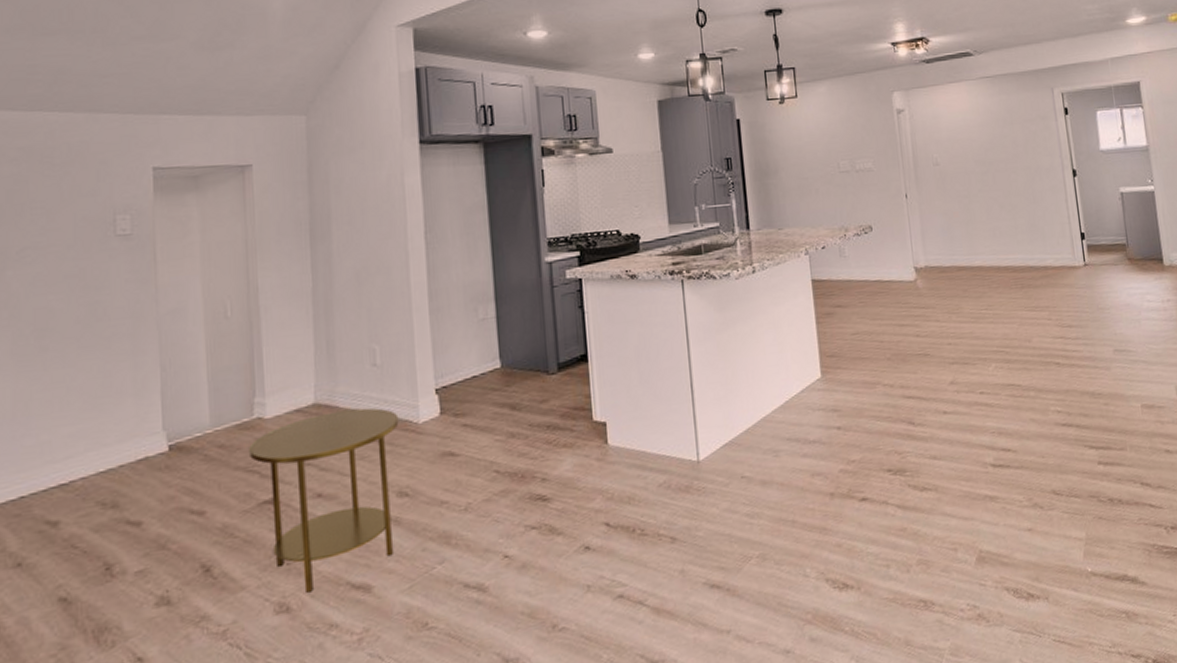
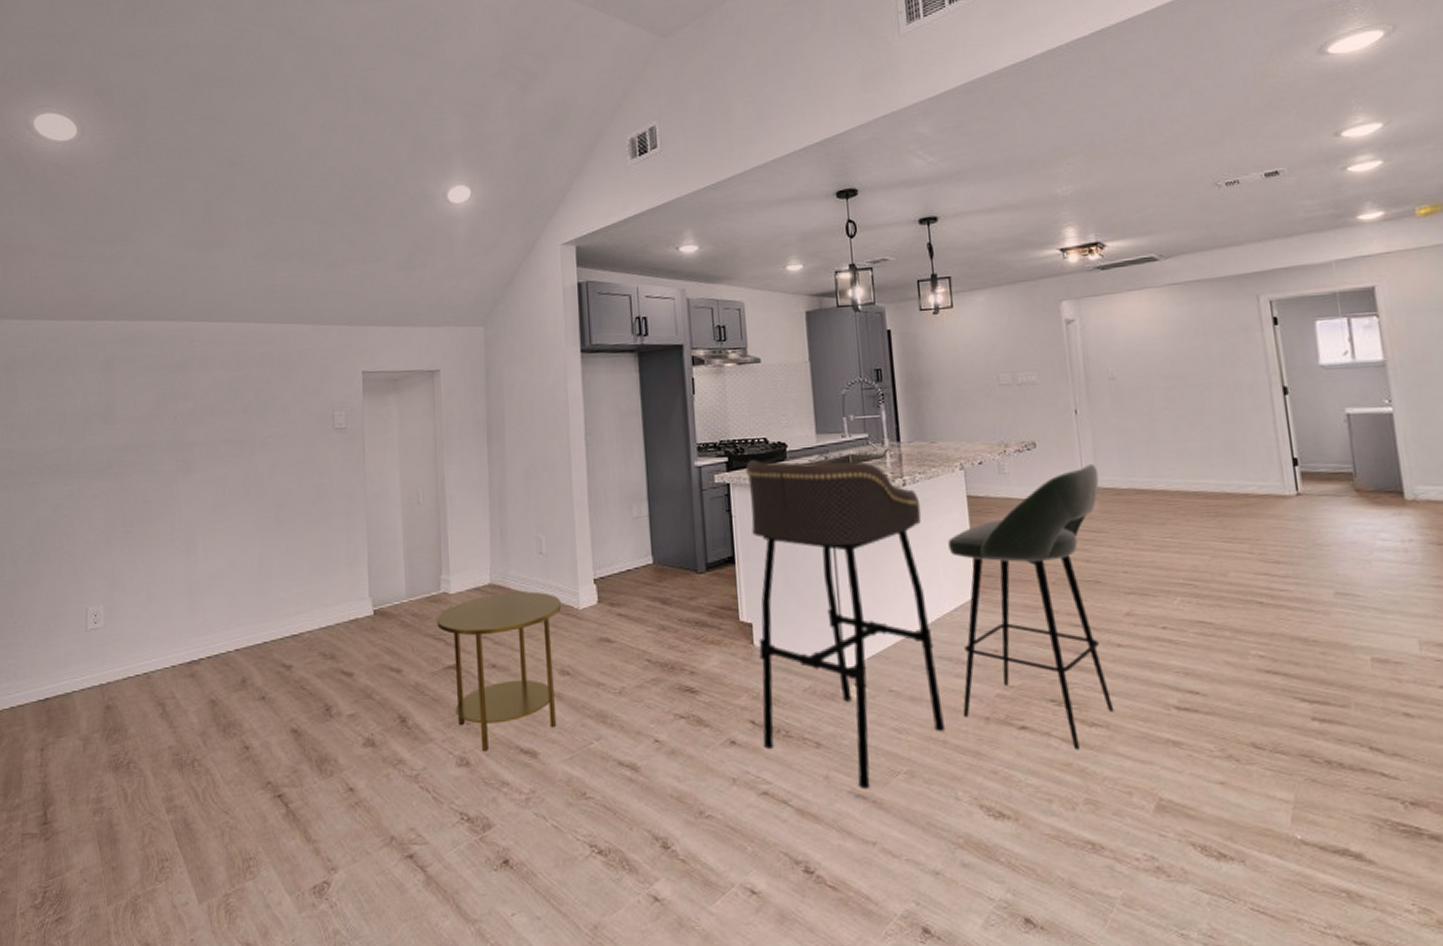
bar stool: none [598,250,793,577] -> present [746,460,944,787]
bar stool: none [795,245,942,516] -> present [948,464,1115,751]

